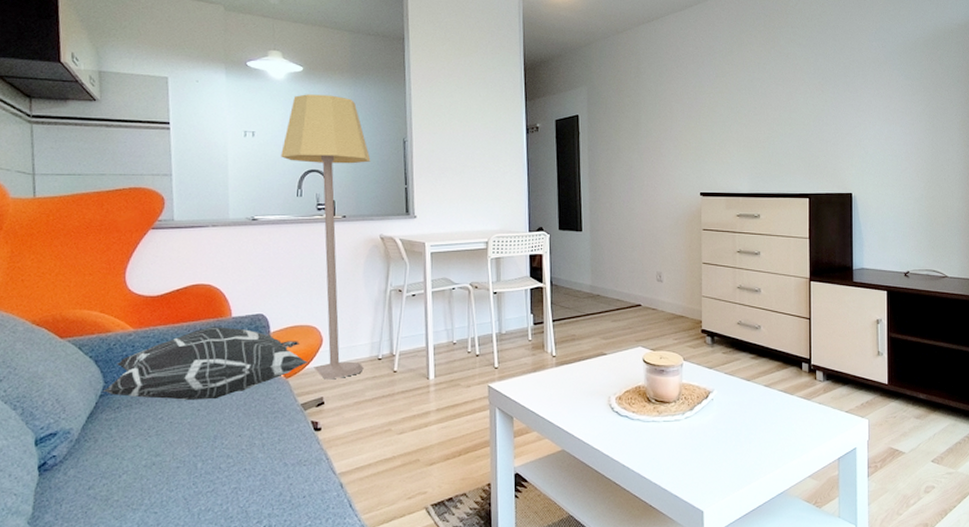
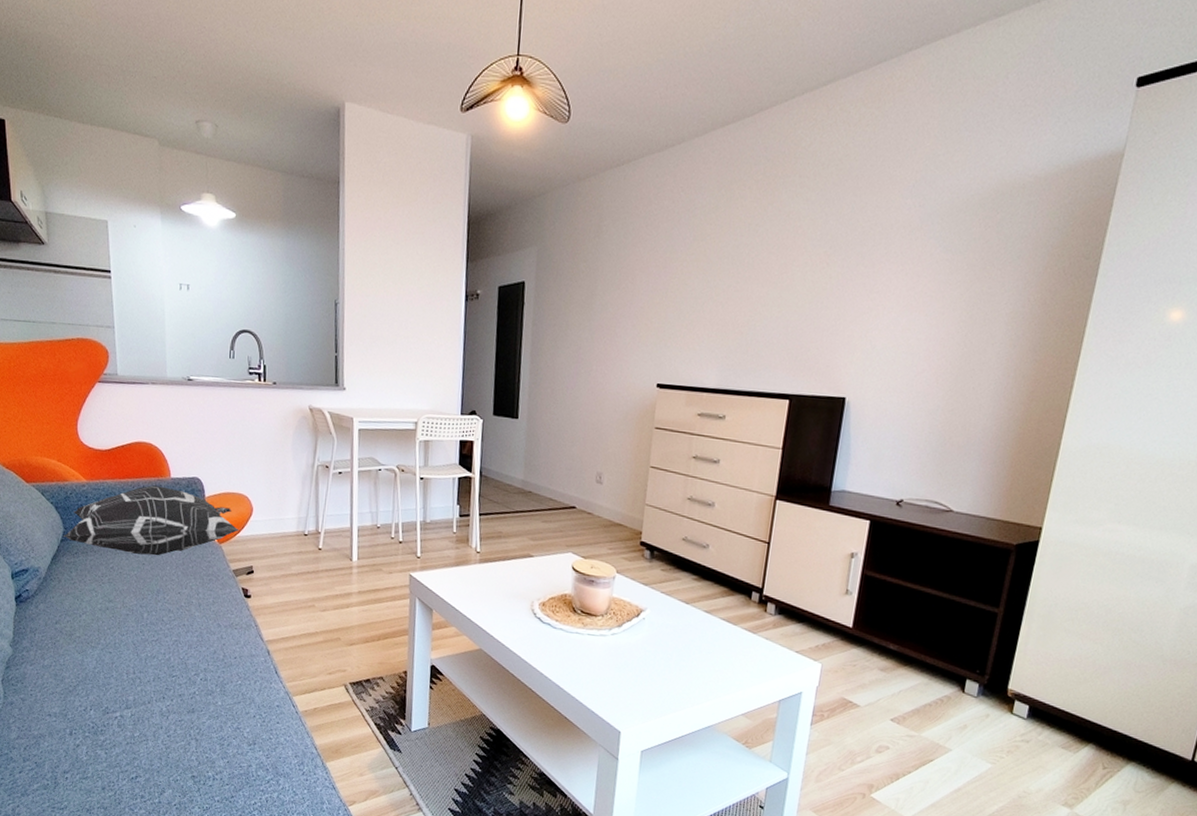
lamp: present [281,94,371,380] -> none [214,244,302,550]

